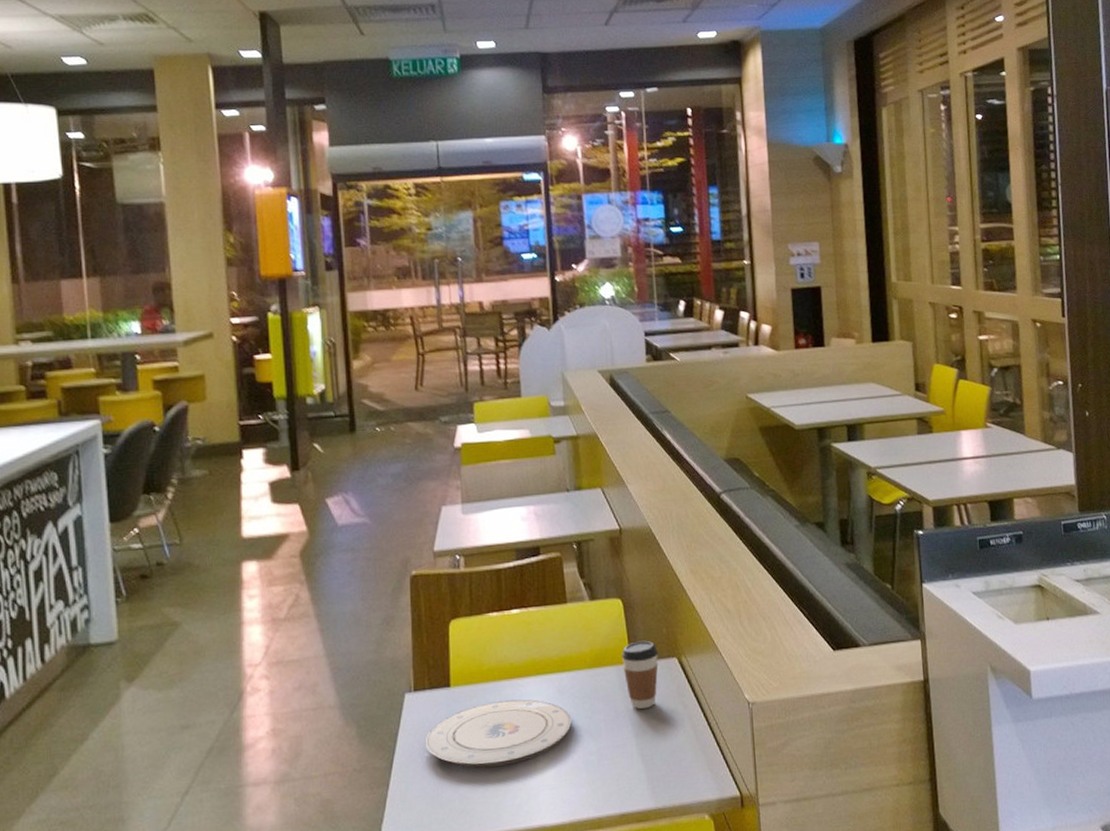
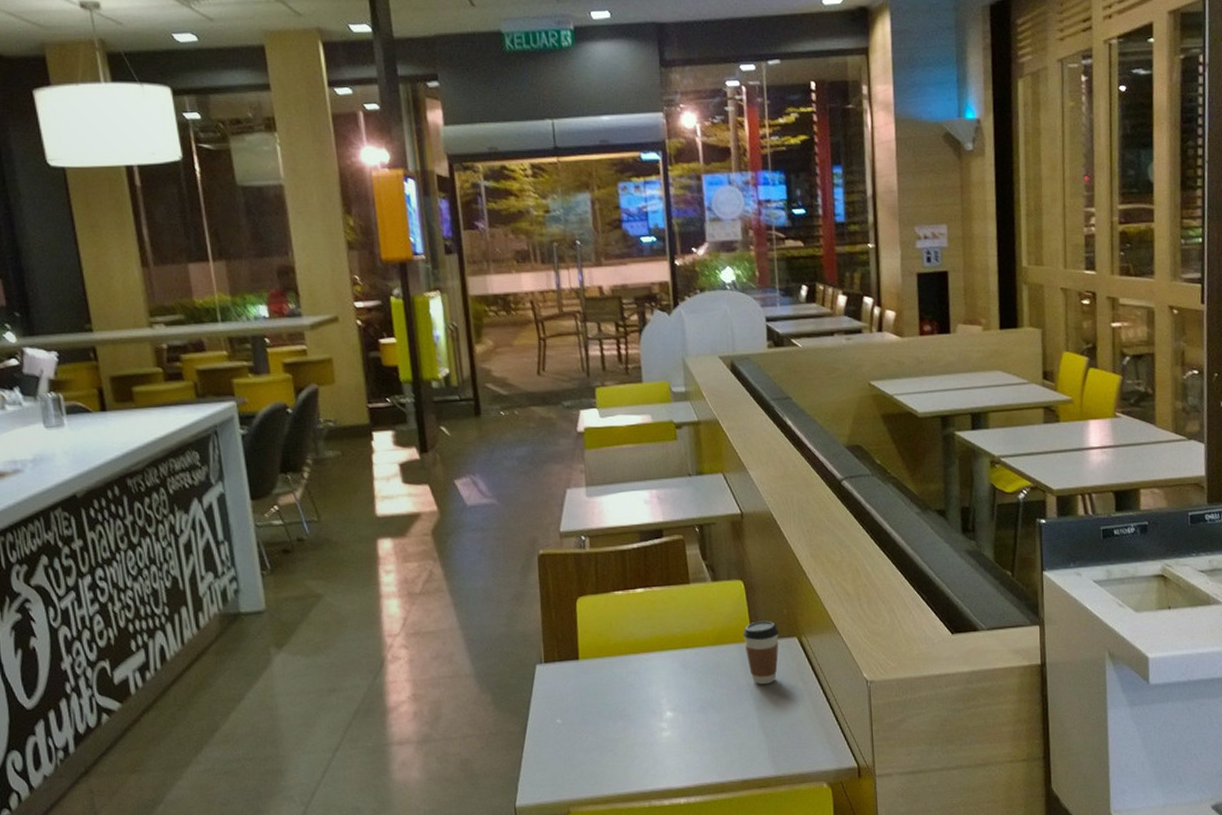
plate: present [425,699,572,768] -> none [556,672,695,734]

